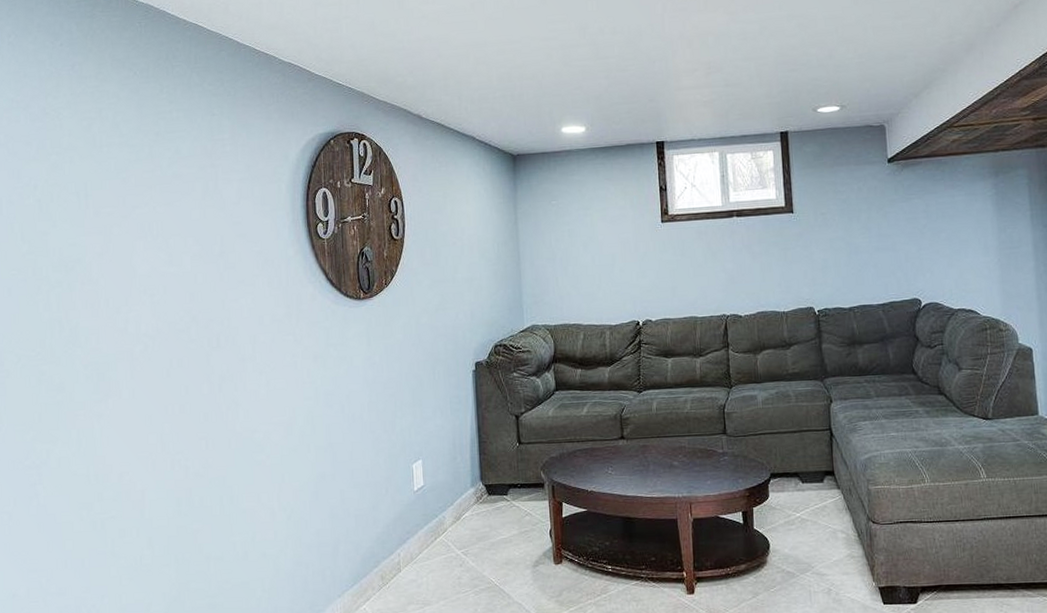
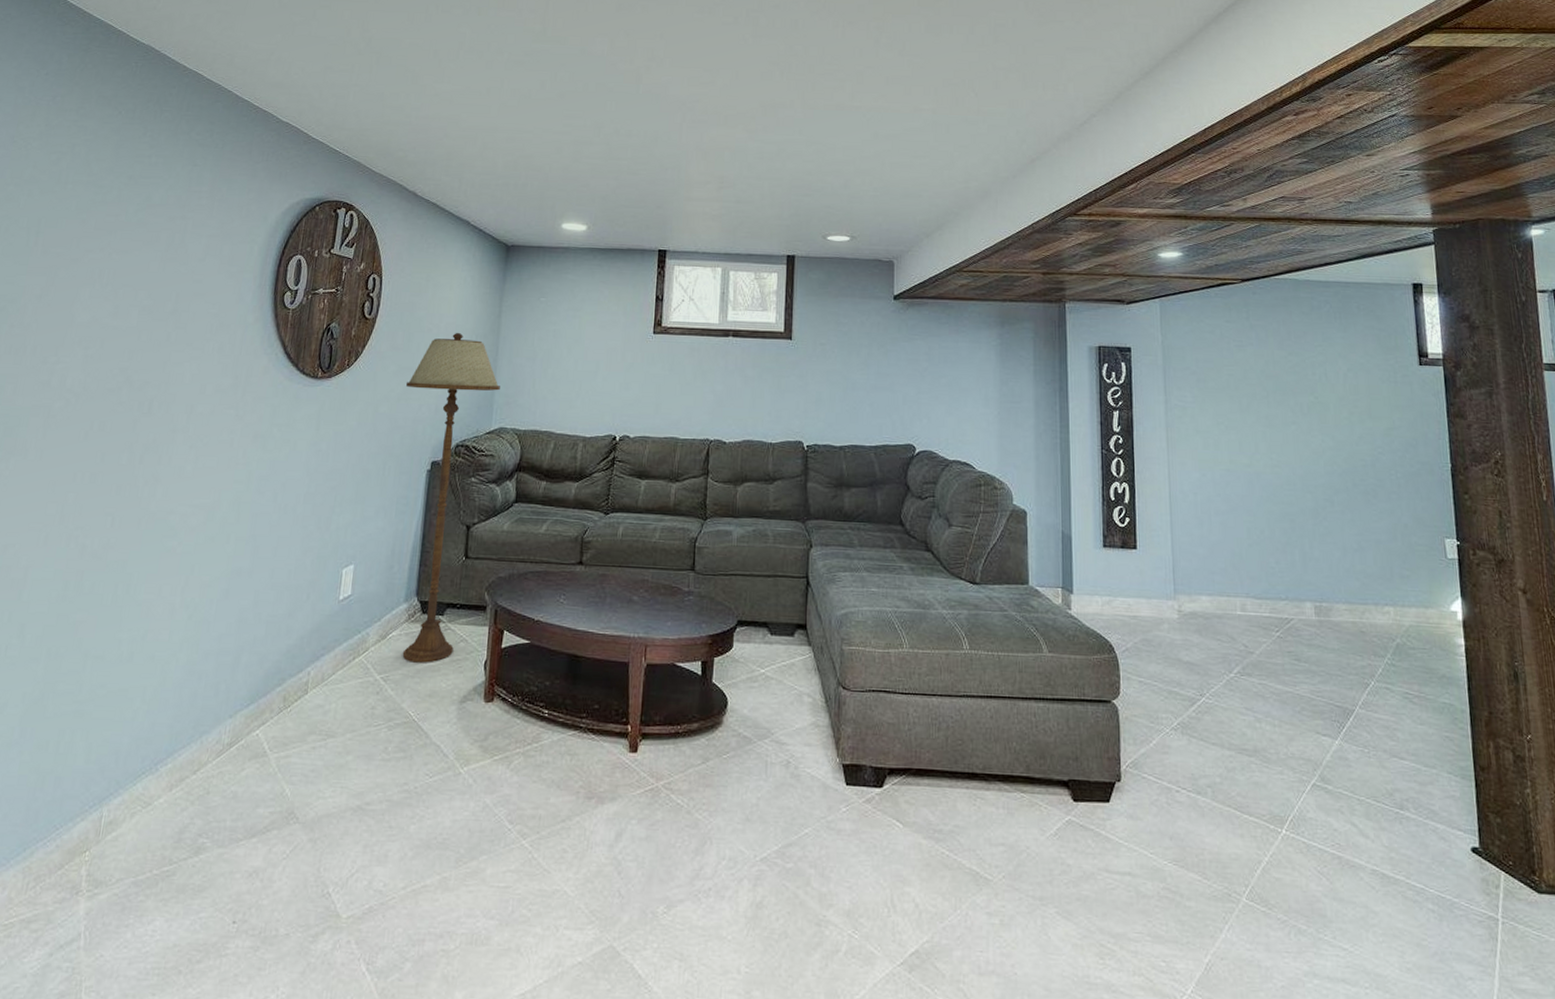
floor lamp: none [441,242,527,537] -> present [402,332,500,663]

